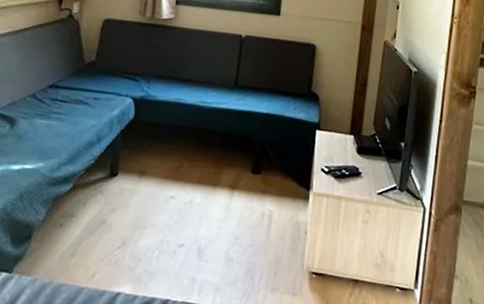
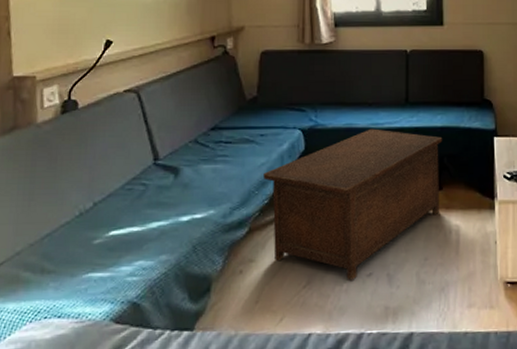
cabinet: none [92,106,267,248] -> present [263,128,443,280]

